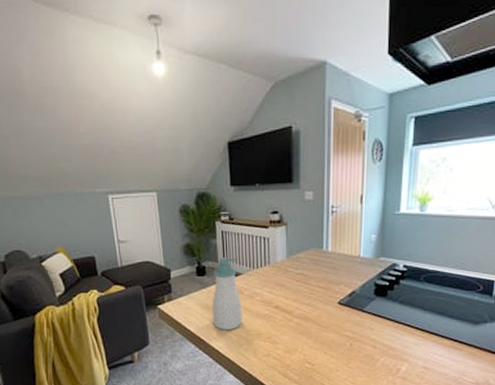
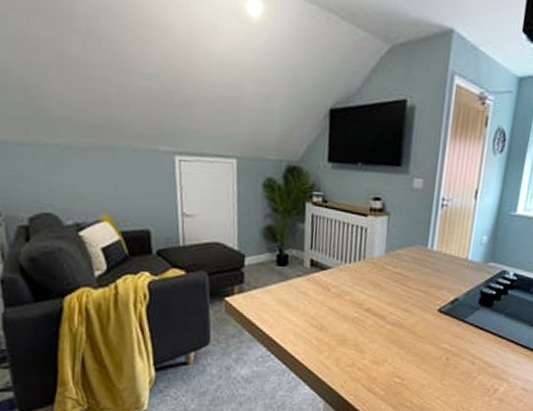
soap bottle: present [212,257,242,331] -> none [290,246,328,334]

